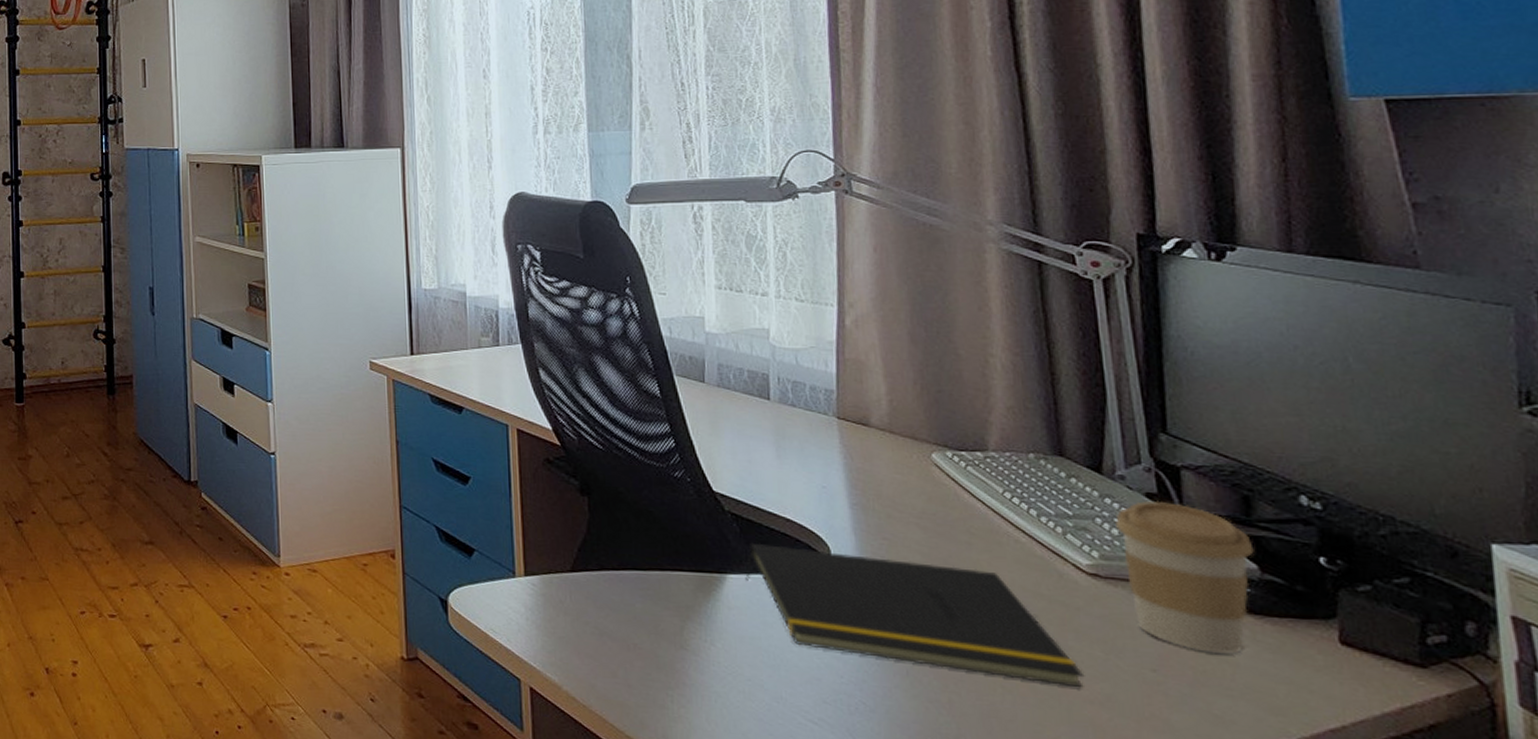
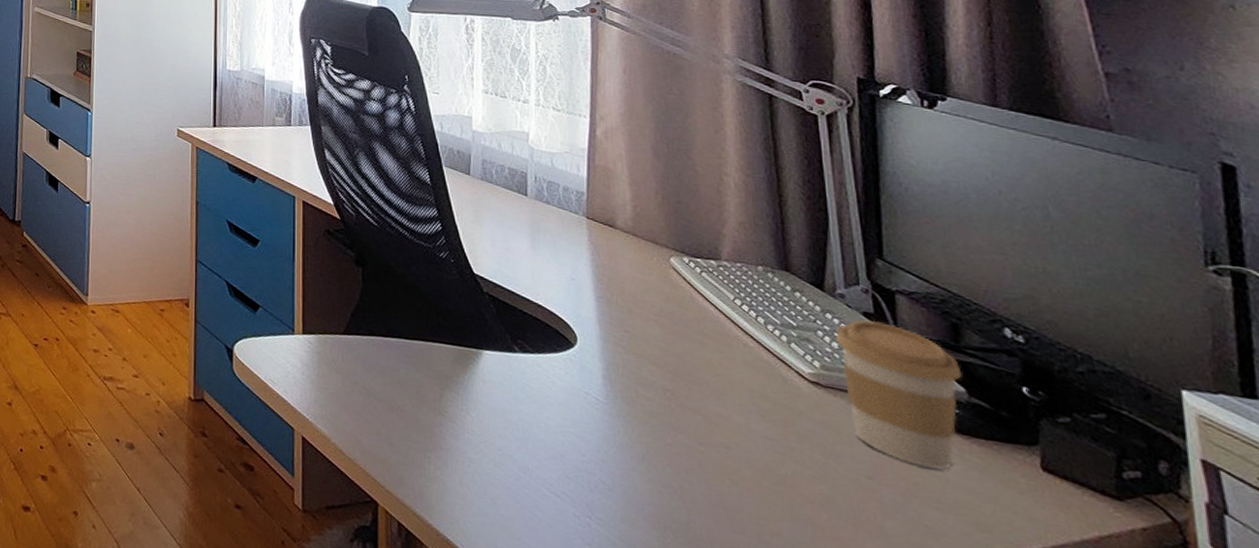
notepad: present [745,543,1085,688] -> none [499,324,806,488]

